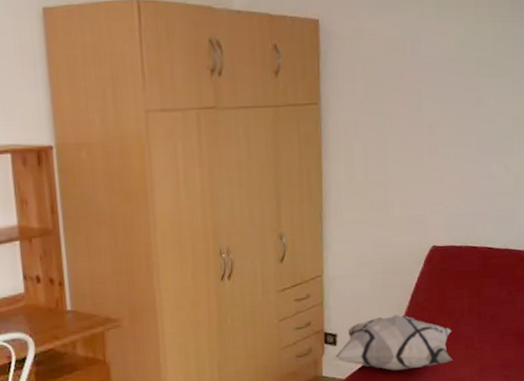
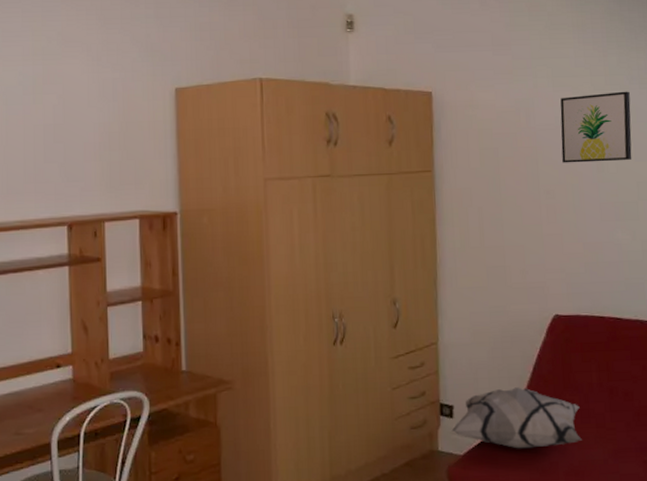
wall art: none [444,24,511,97] -> present [560,91,632,163]

